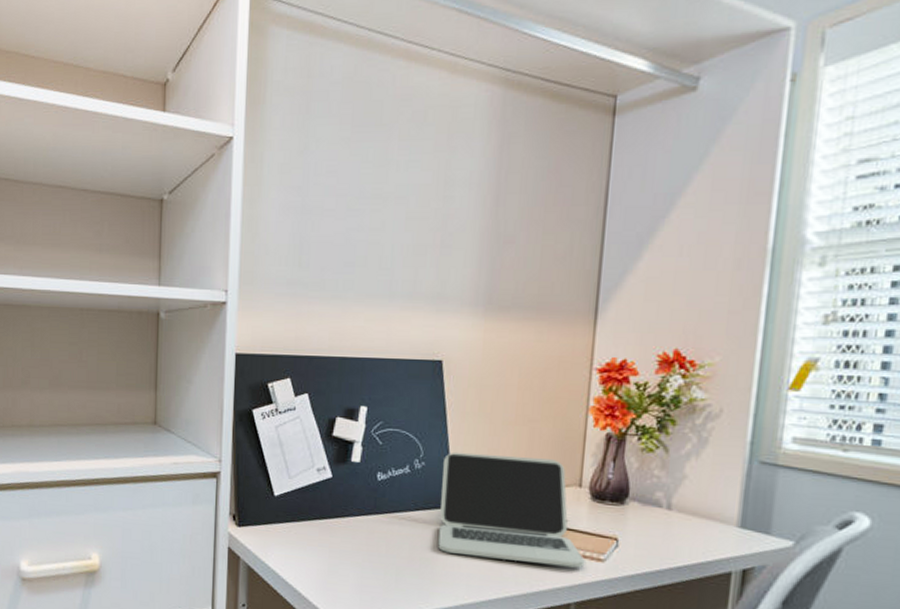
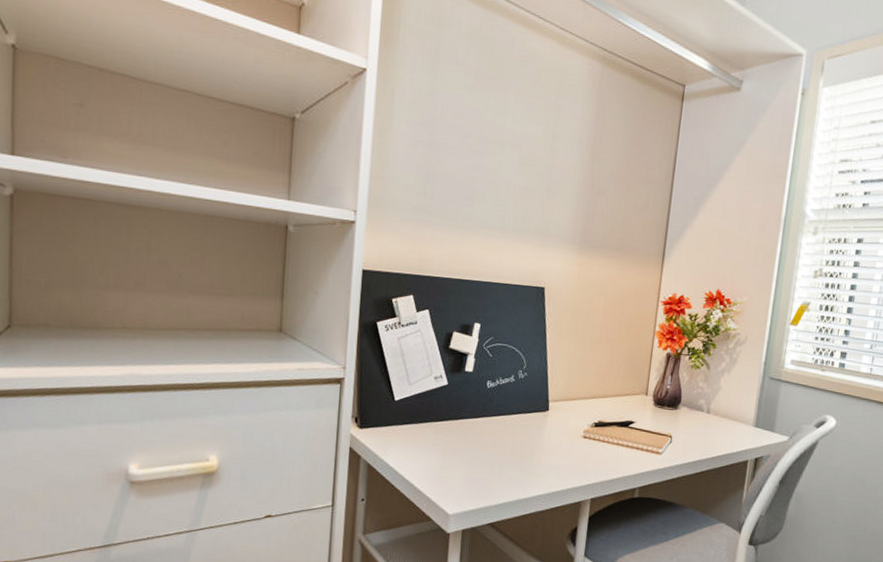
laptop: present [438,452,585,568] -> none [535,364,648,460]

